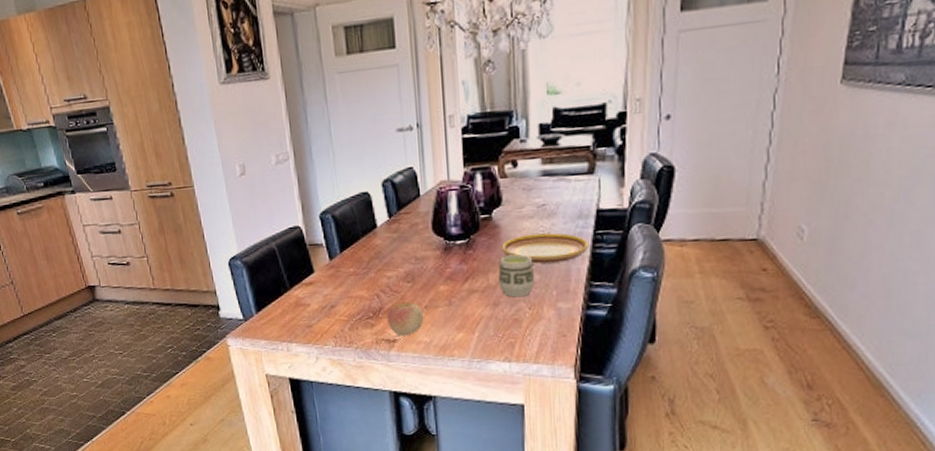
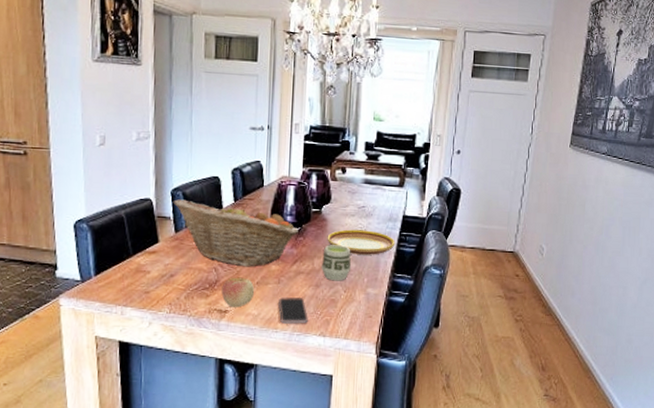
fruit basket: none [323,218,467,291] -> present [173,199,299,267]
smartphone: none [452,318,489,350] -> present [278,296,308,324]

